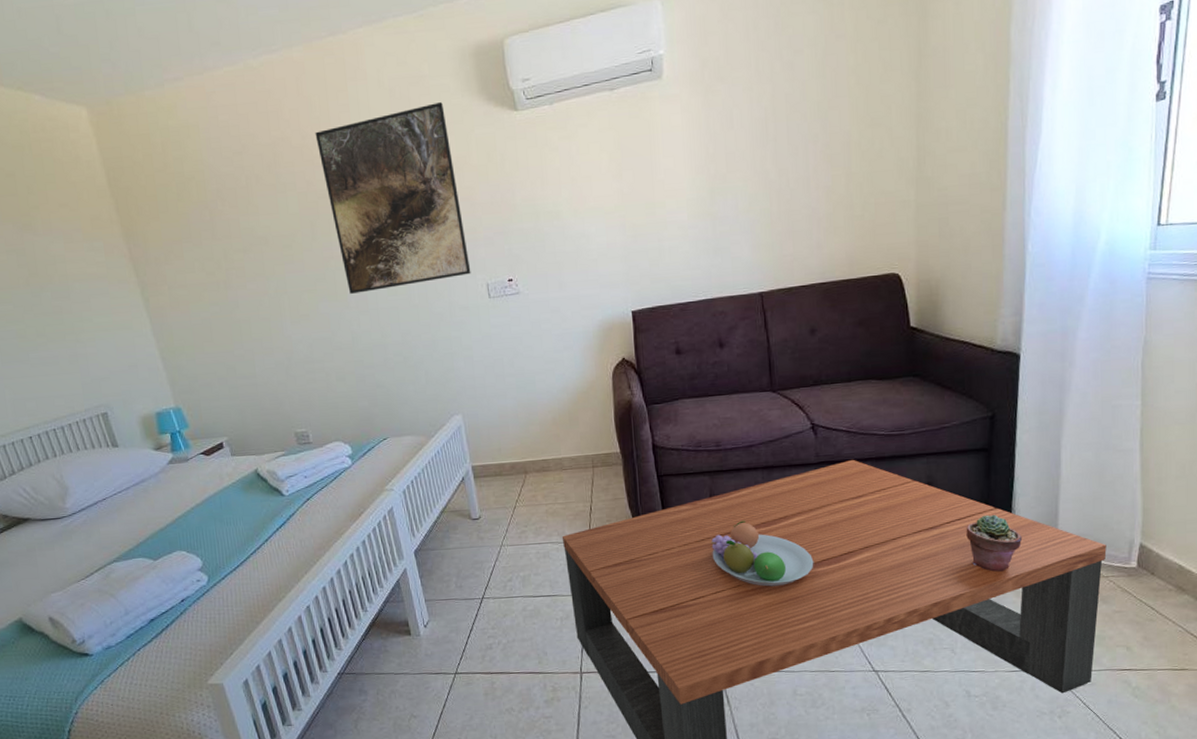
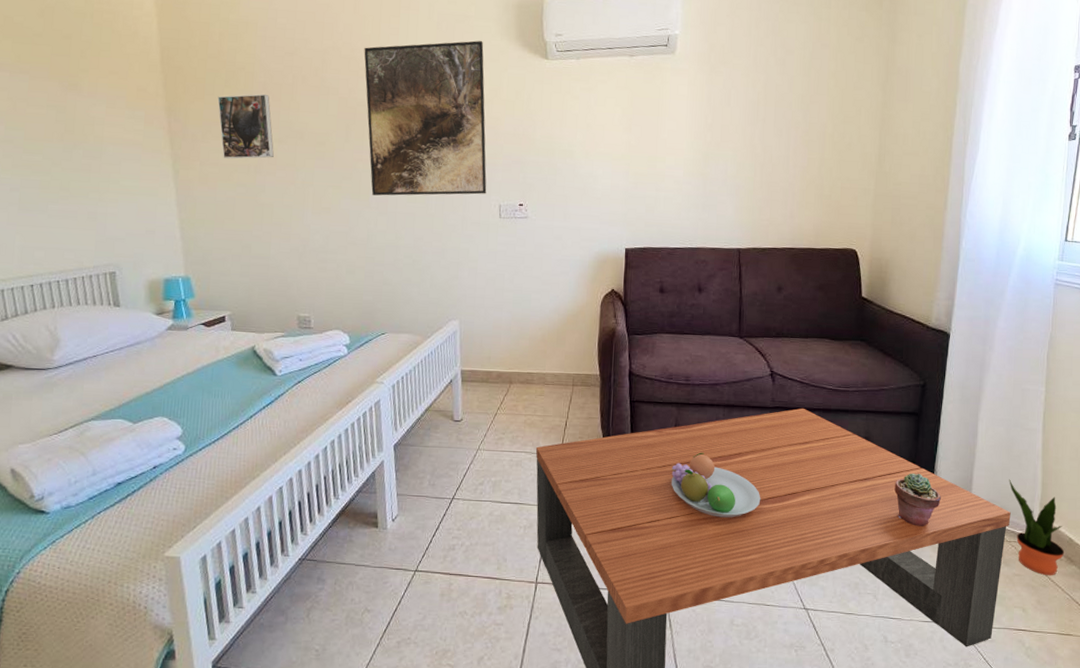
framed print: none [173,202,241,278] -> present [217,94,274,159]
potted plant: none [1102,508,1174,609] -> present [1009,479,1065,576]

